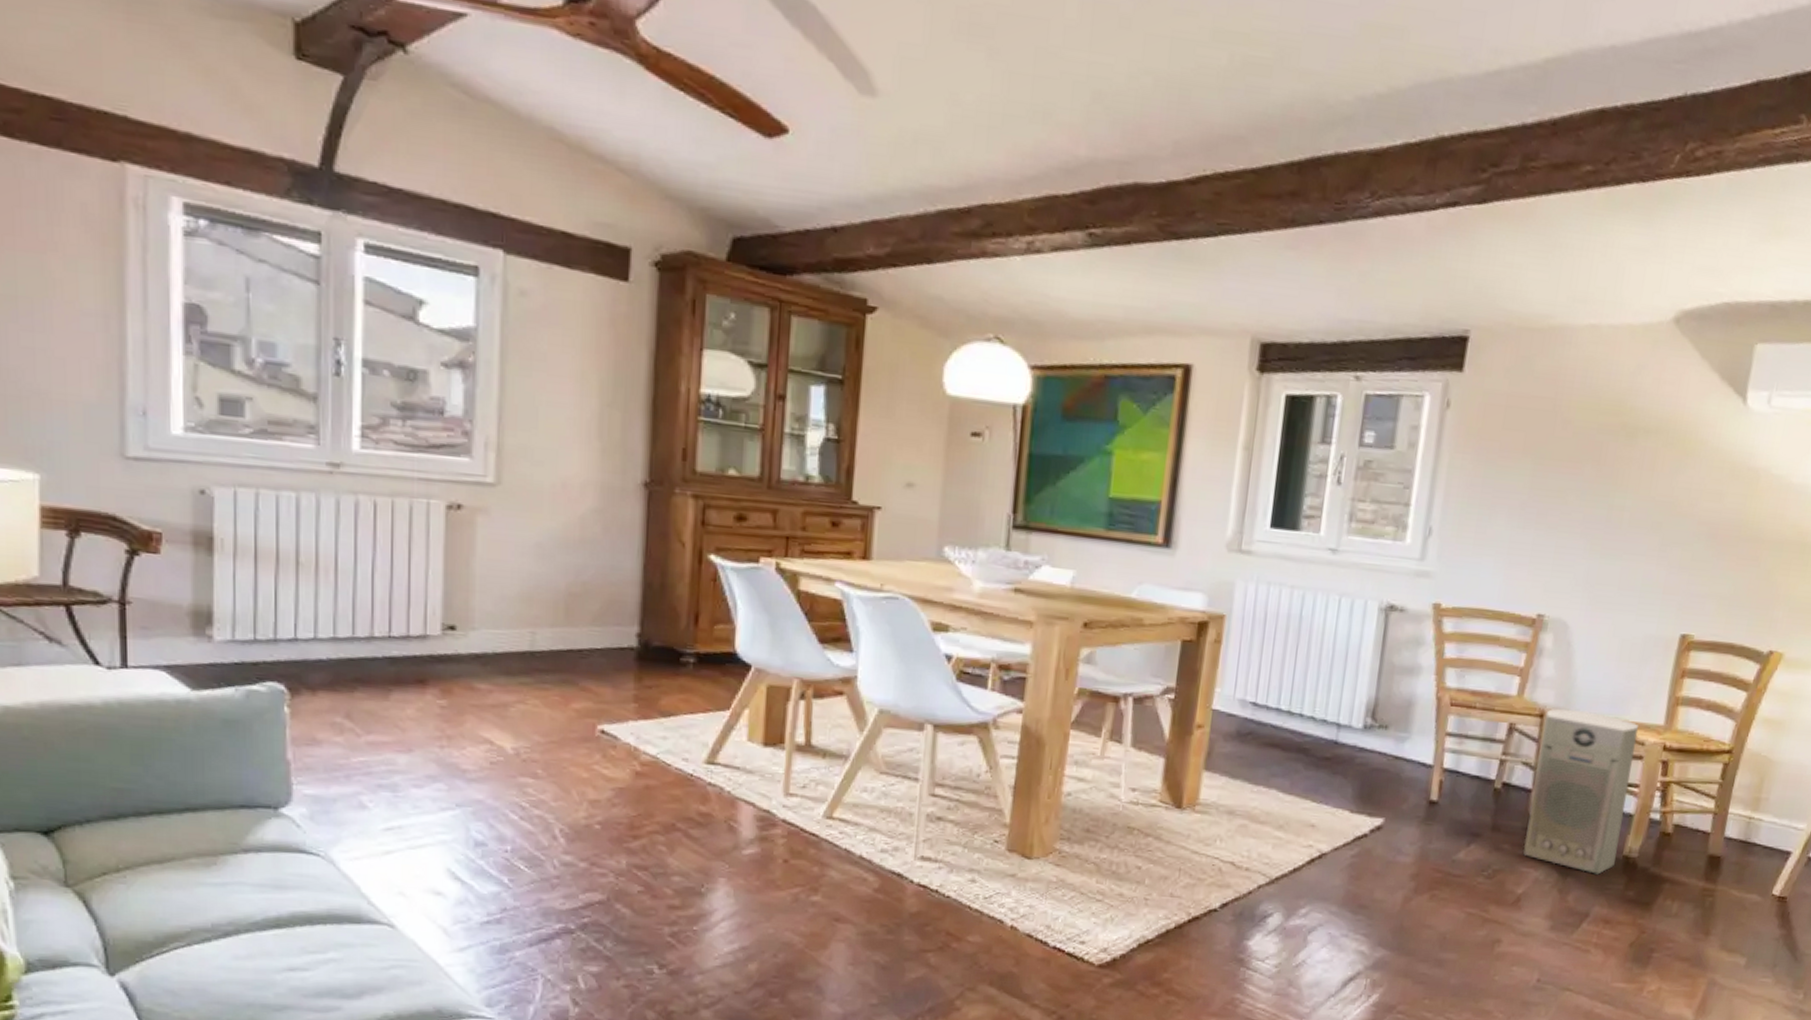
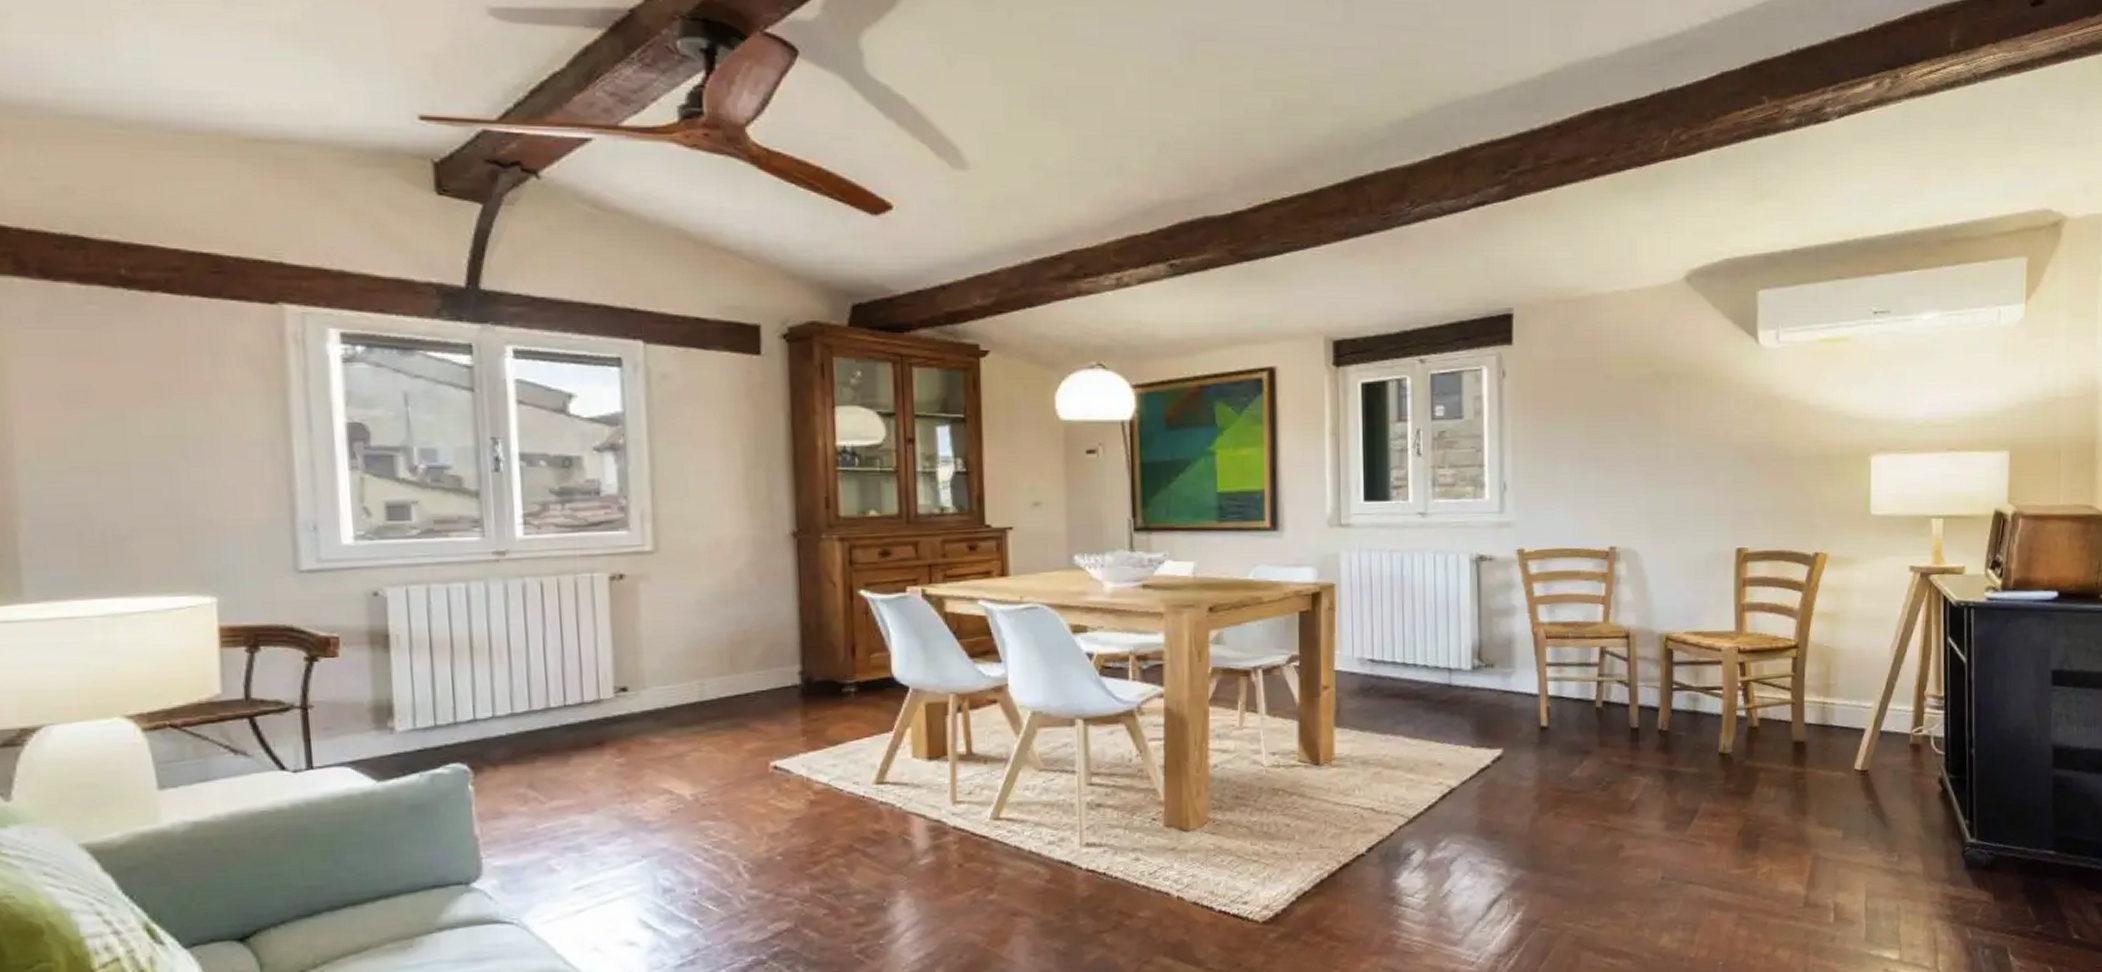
air purifier: present [1522,708,1639,875] -> none [1630,627,1714,773]

